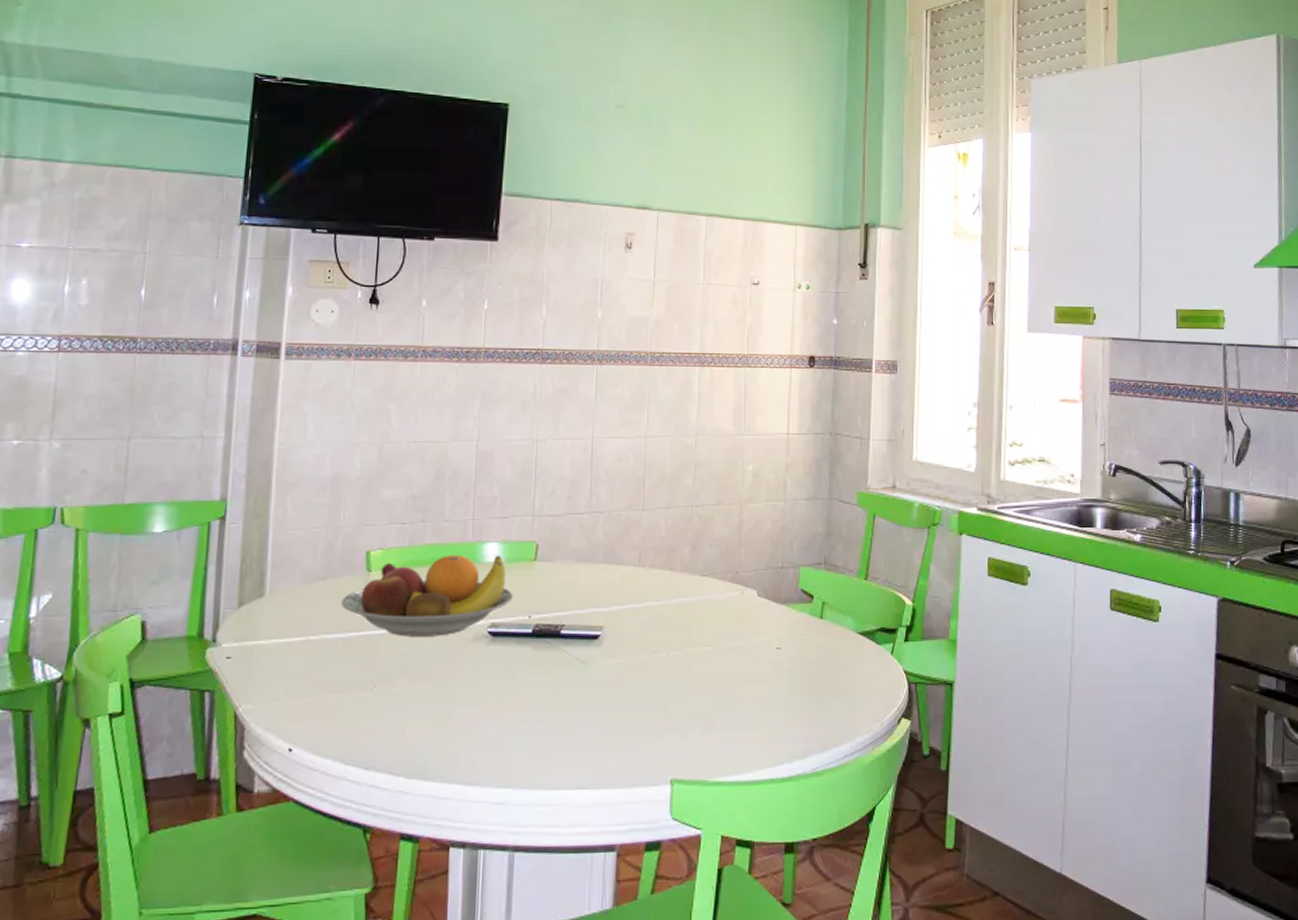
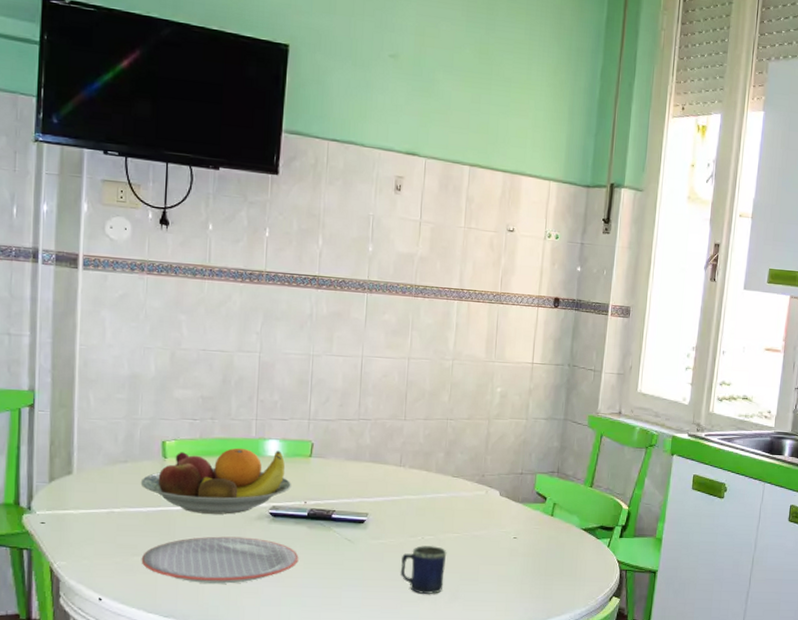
plate: none [339,663,522,724] -> present [141,536,299,584]
mug: none [643,663,698,725] -> present [401,546,447,594]

